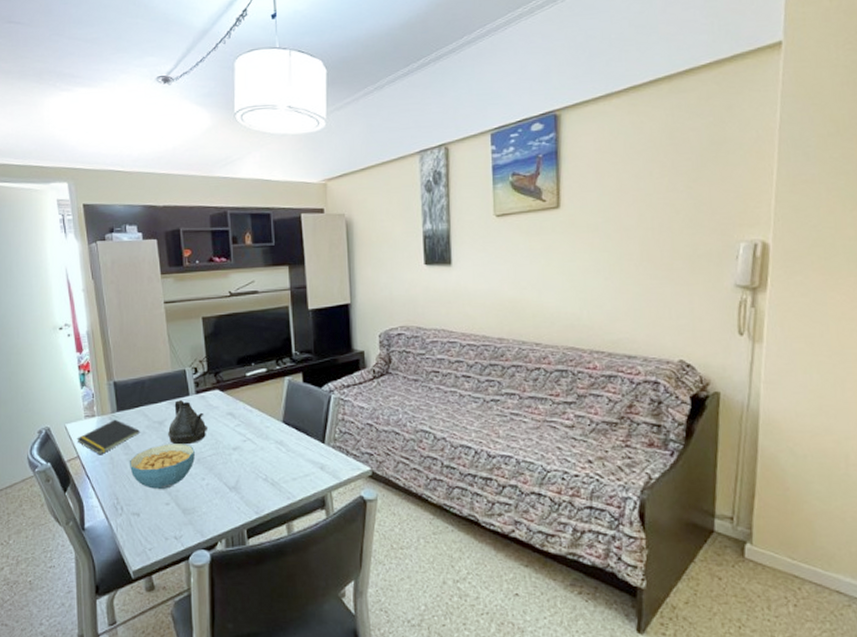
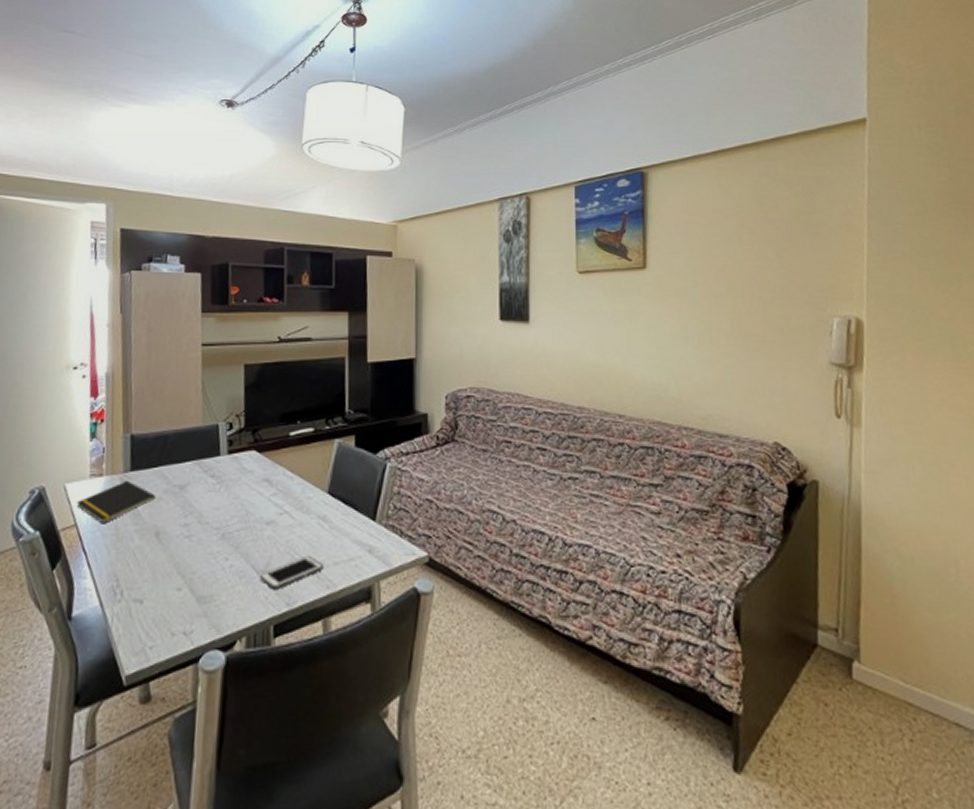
cereal bowl: present [129,444,195,490] -> none [137,513,220,571]
teapot: present [167,400,207,445] -> none [188,461,238,516]
cell phone: none [232,473,283,502] -> present [260,555,323,591]

